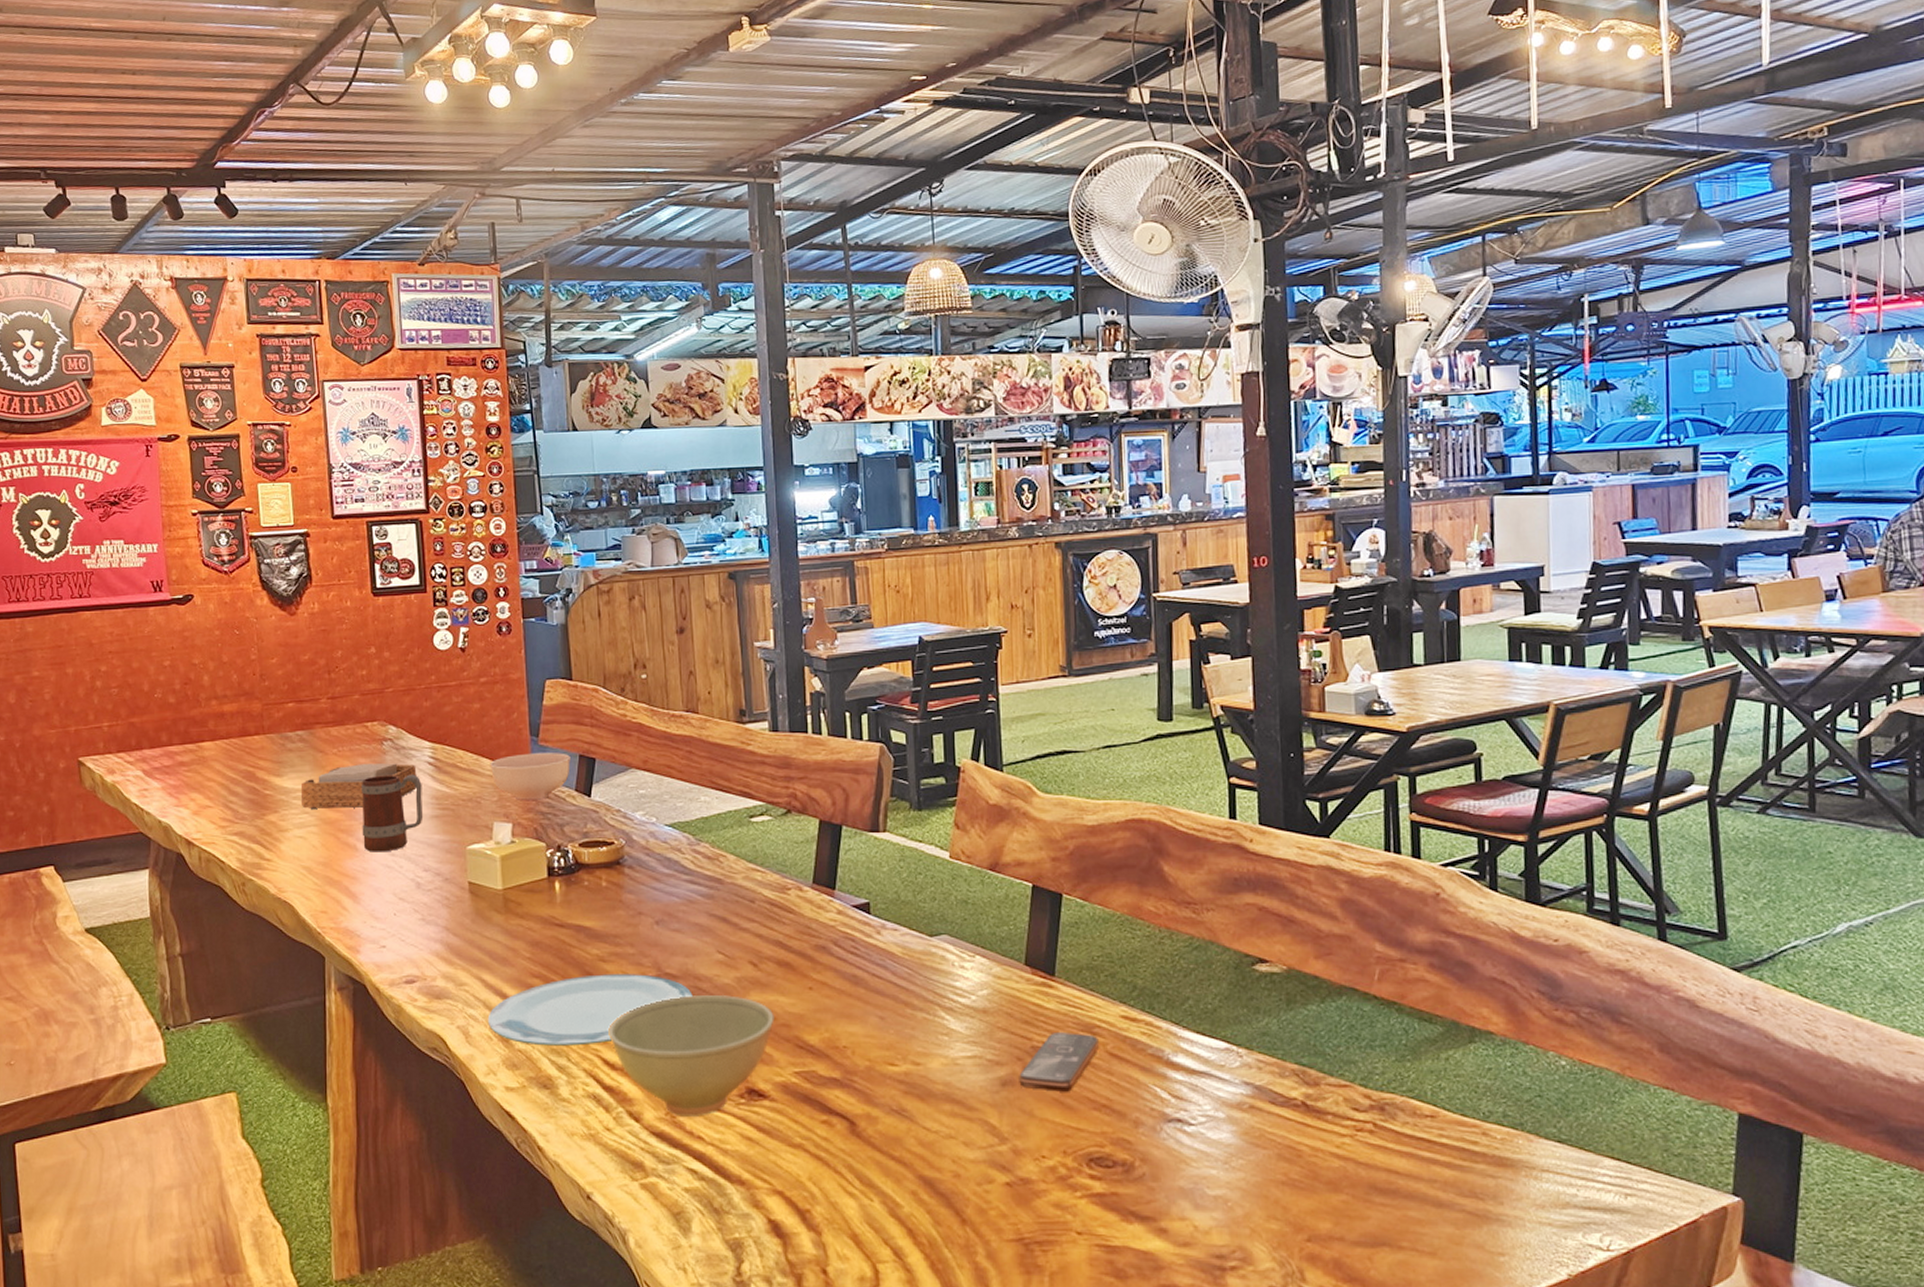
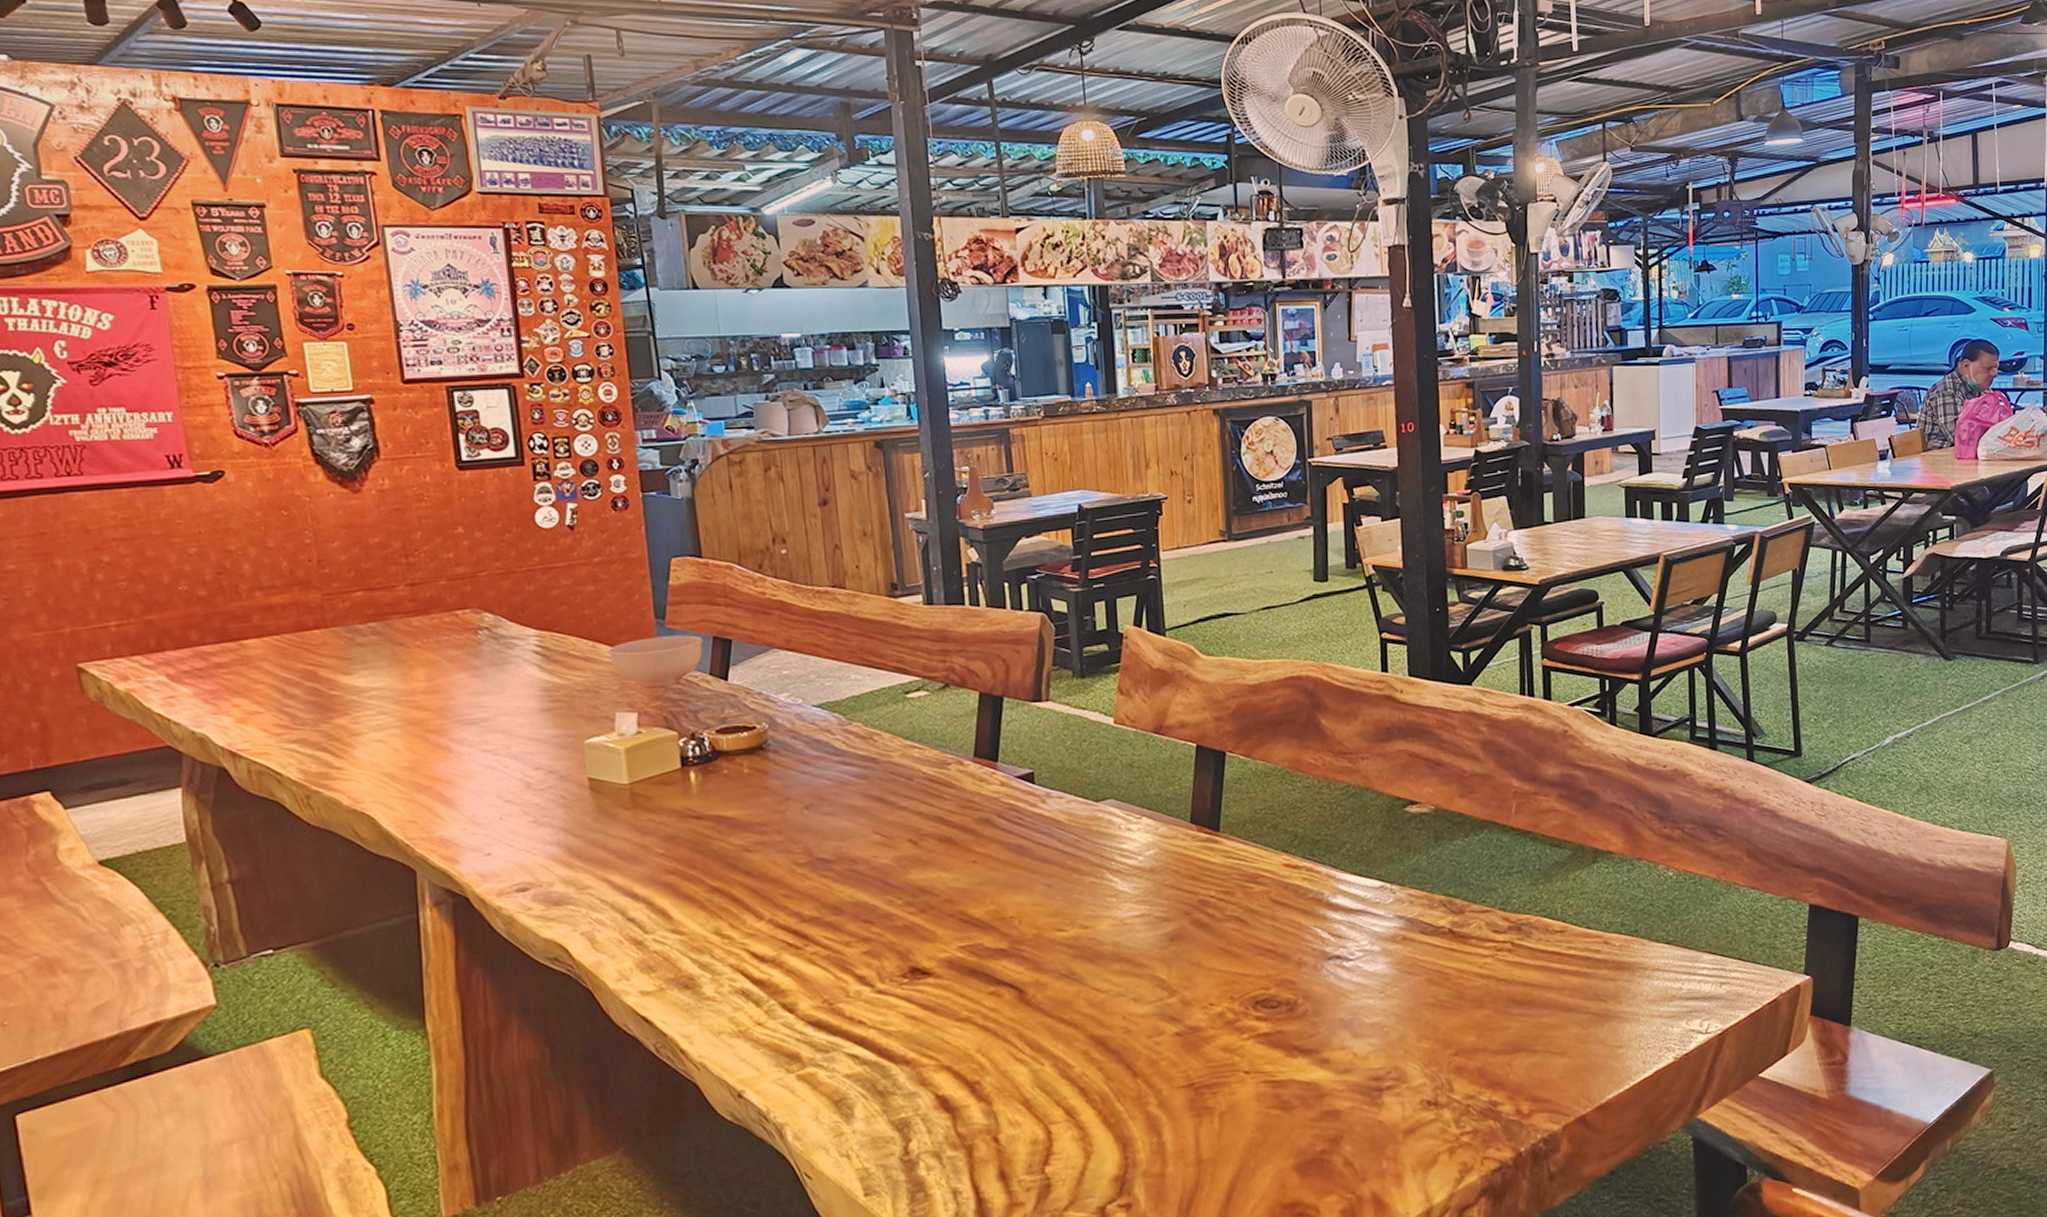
napkin holder: present [300,763,417,809] -> none [376,654,522,709]
beer mug: present [362,774,424,852] -> none [453,665,531,753]
plate: present [487,974,693,1046] -> none [616,861,848,945]
bowl: present [608,995,774,1116] -> none [756,875,937,1002]
mobile phone: present [1019,1031,1100,1092] -> none [1186,884,1264,942]

